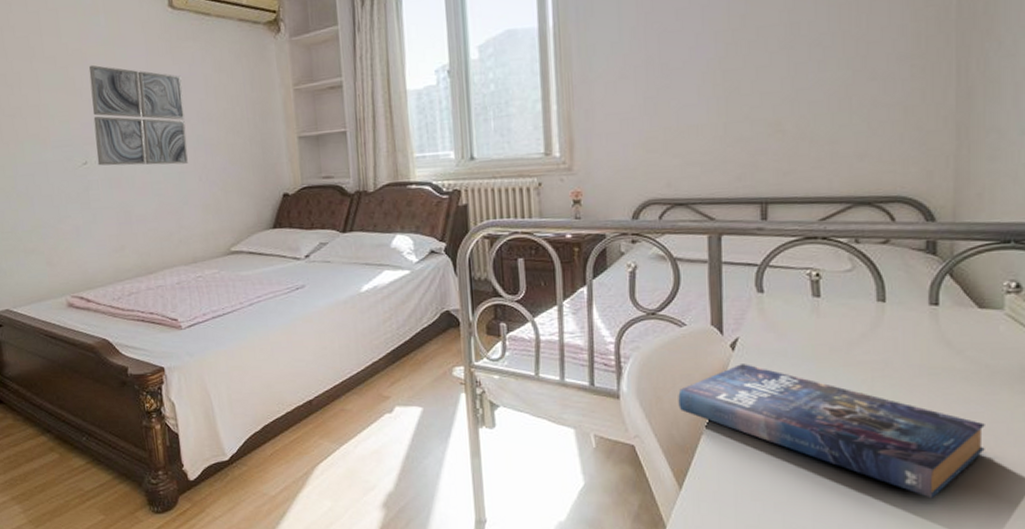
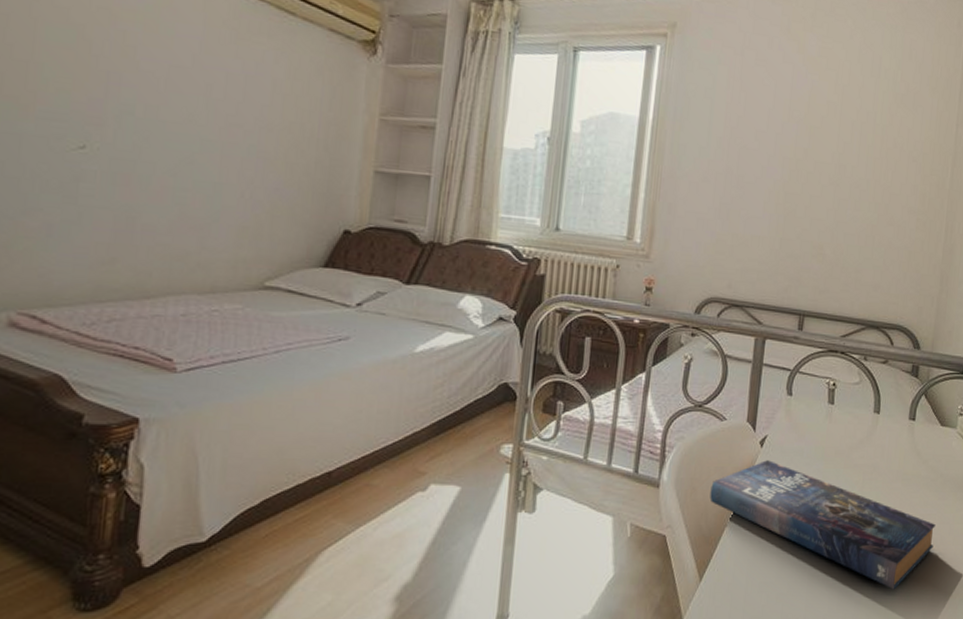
wall art: present [88,65,188,166] -> none [101,31,243,174]

